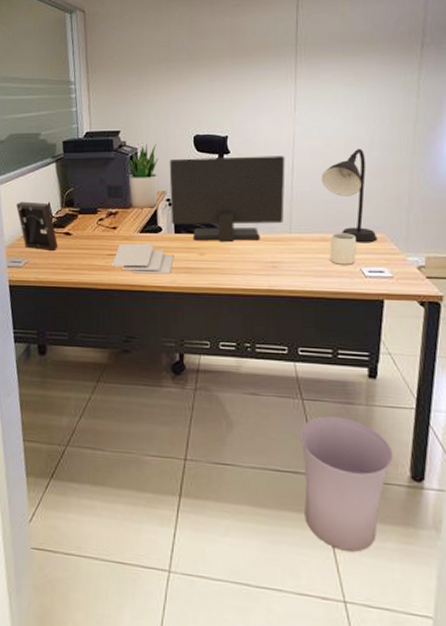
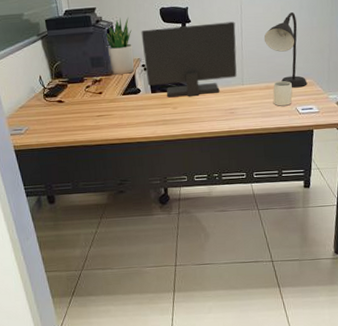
picture frame: present [16,201,59,250] -> none [10,76,54,118]
papers: present [111,244,174,275] -> none [101,104,153,130]
waste bin: present [300,416,393,552] -> none [258,218,323,308]

